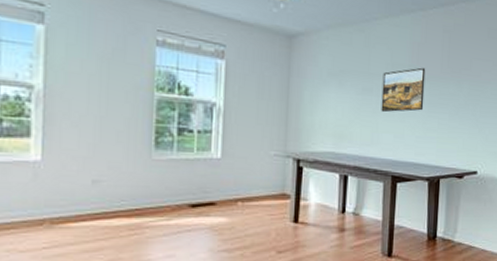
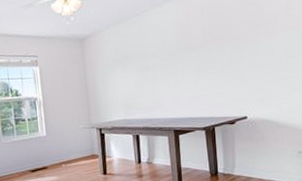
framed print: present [381,67,426,113] -> none [156,41,193,83]

